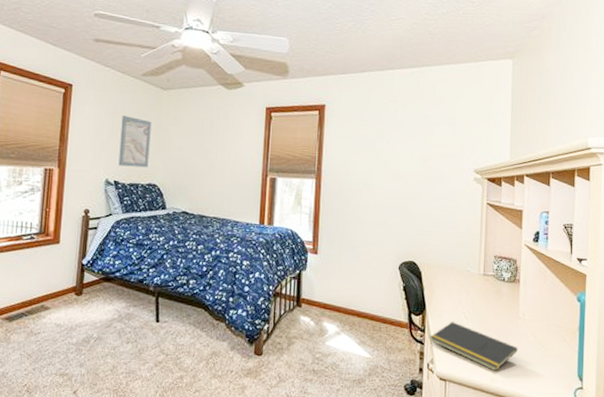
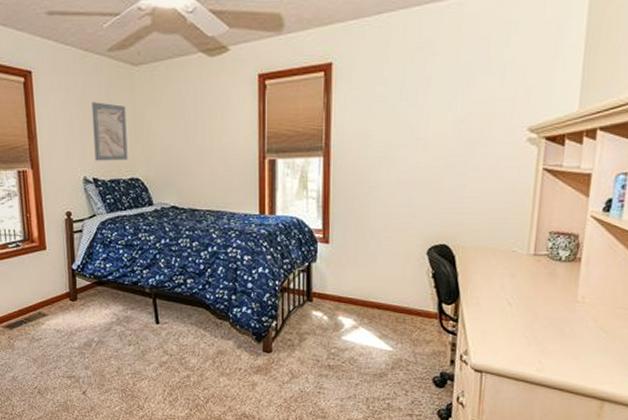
notepad: present [429,322,518,372] -> none [463,310,573,361]

